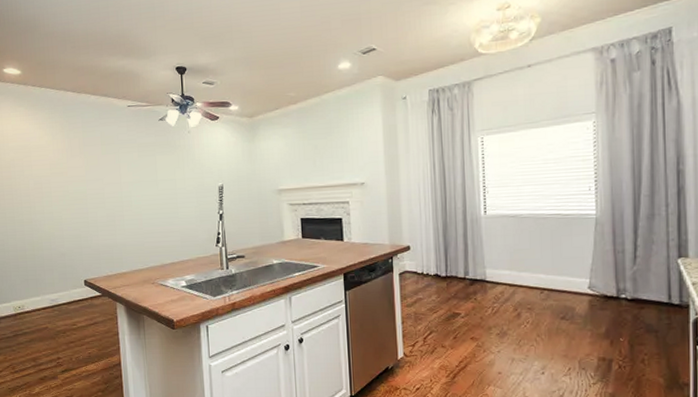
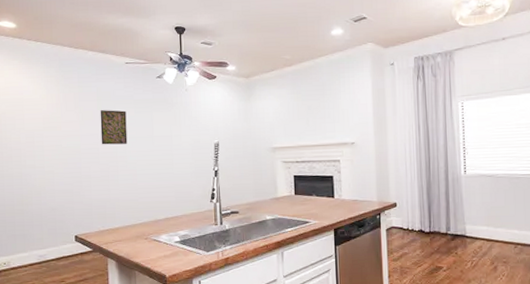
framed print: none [104,154,132,190] -> present [100,110,128,145]

